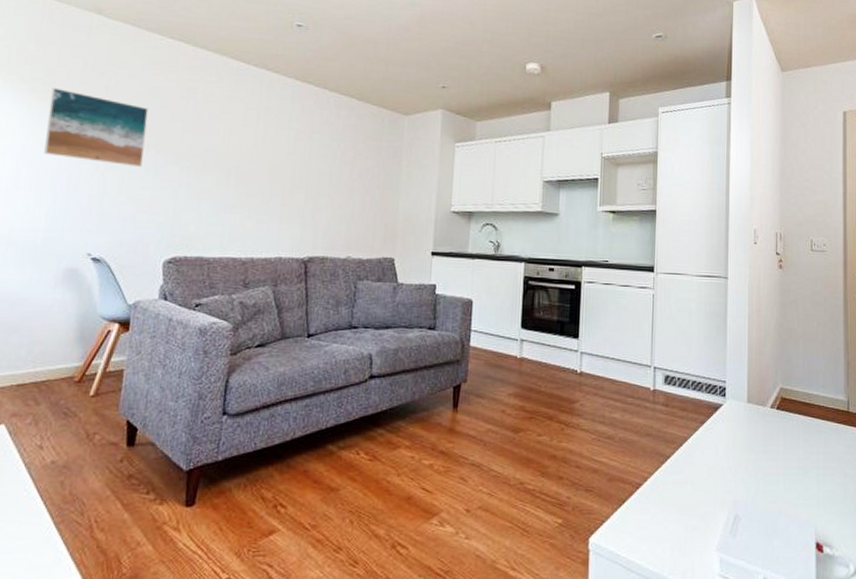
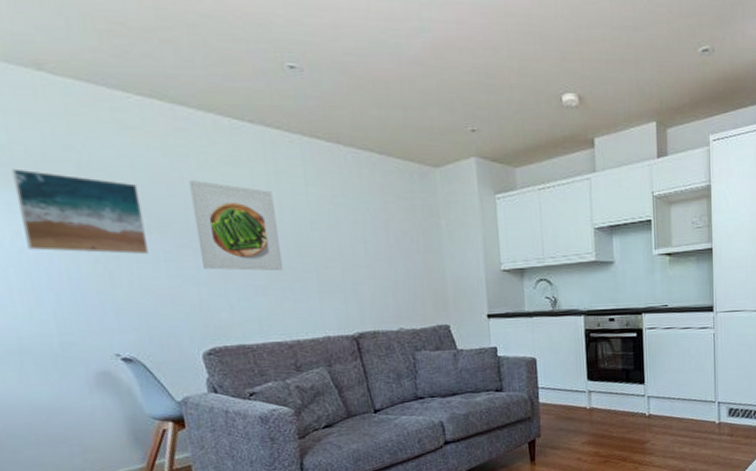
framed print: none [185,109,260,193] -> present [189,181,284,271]

